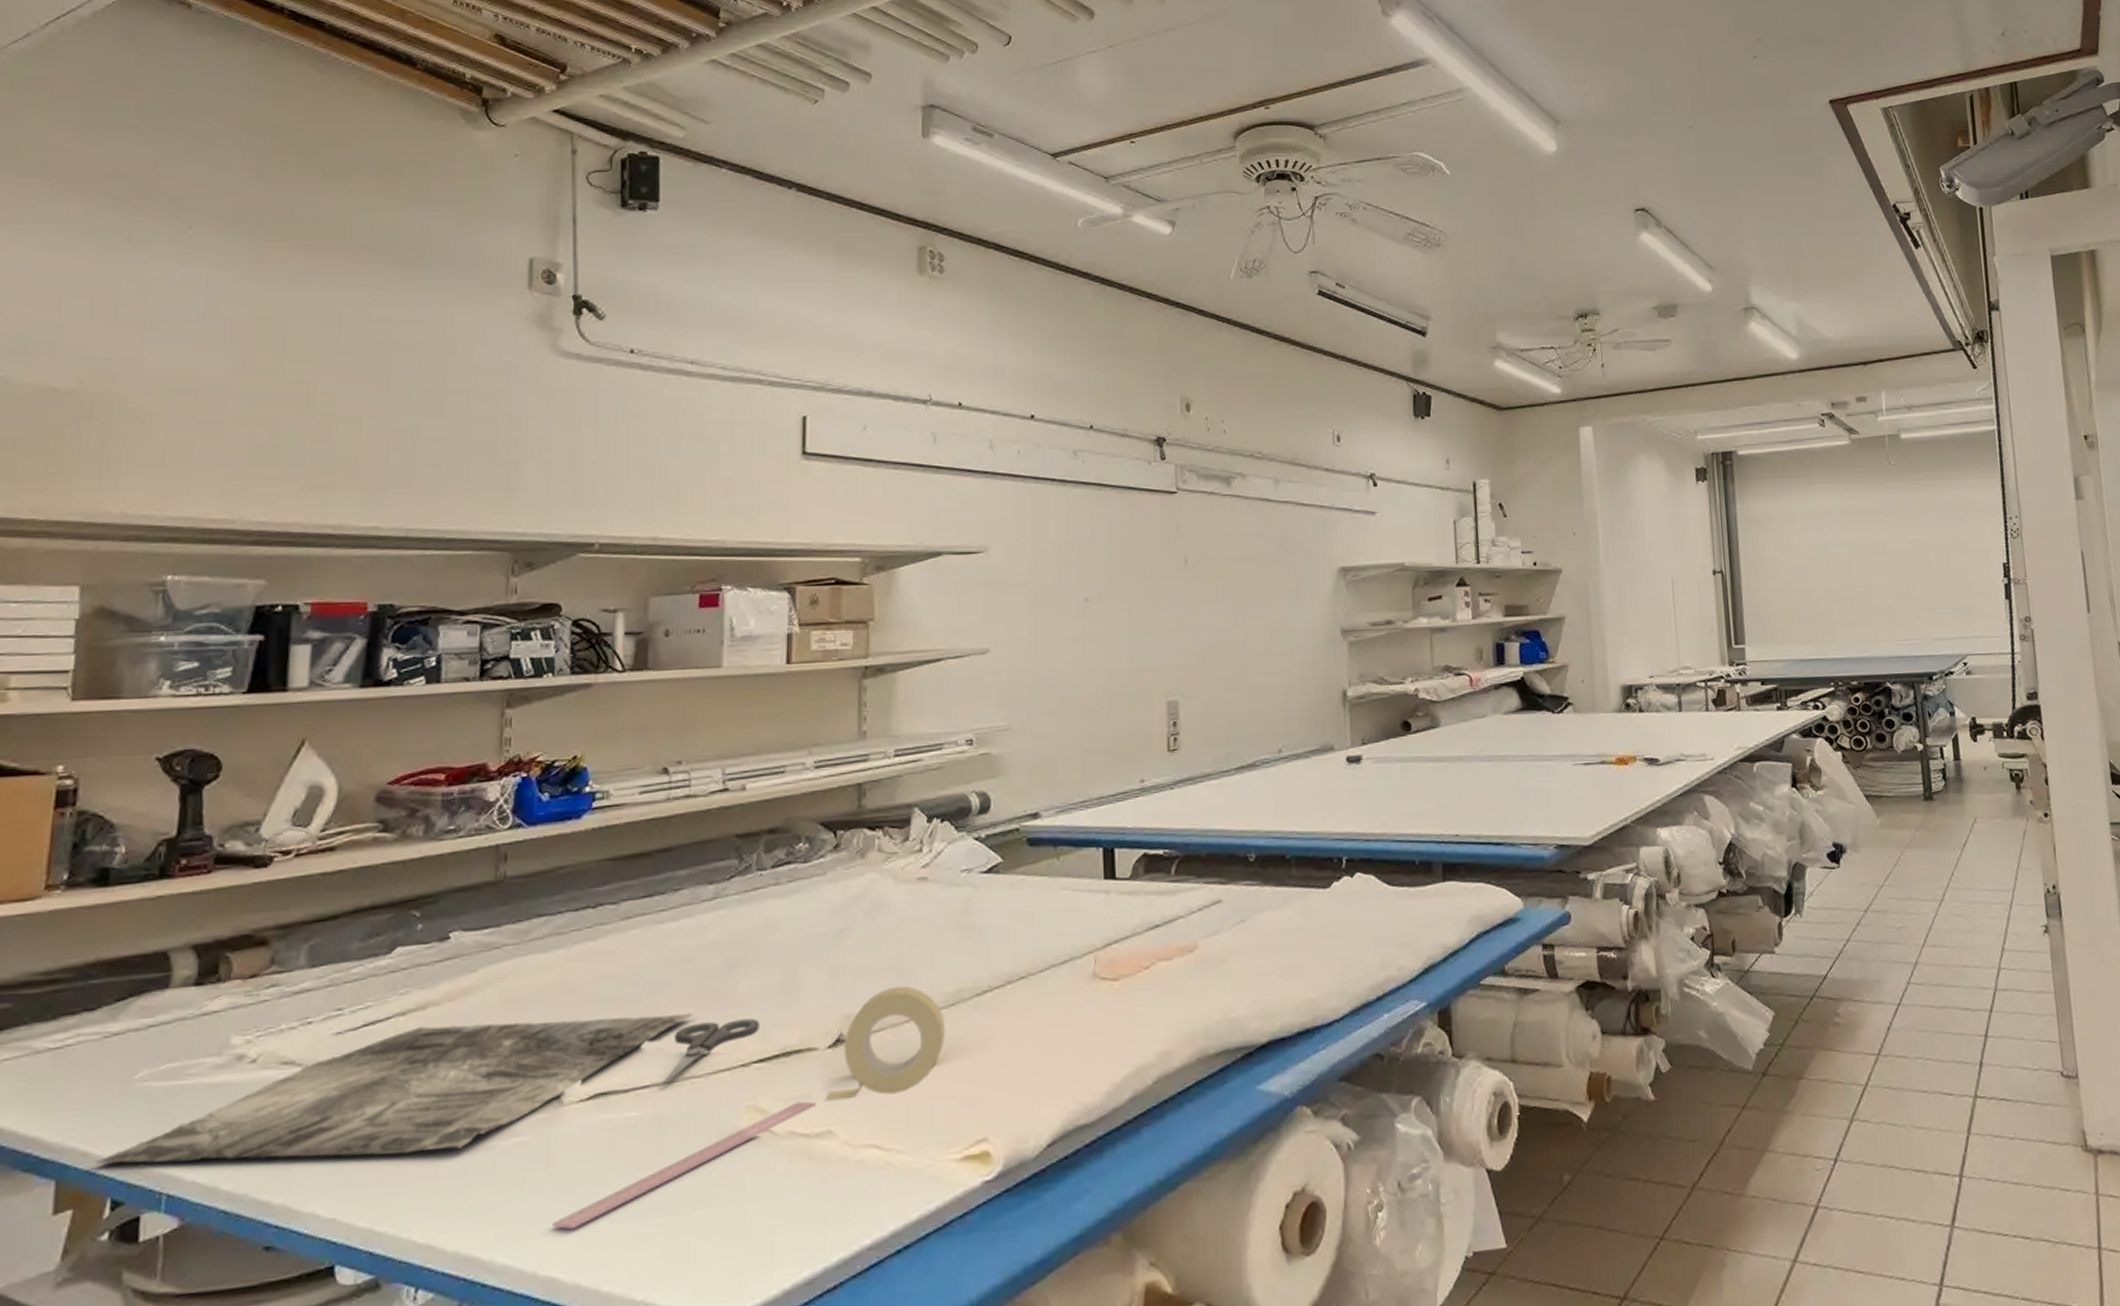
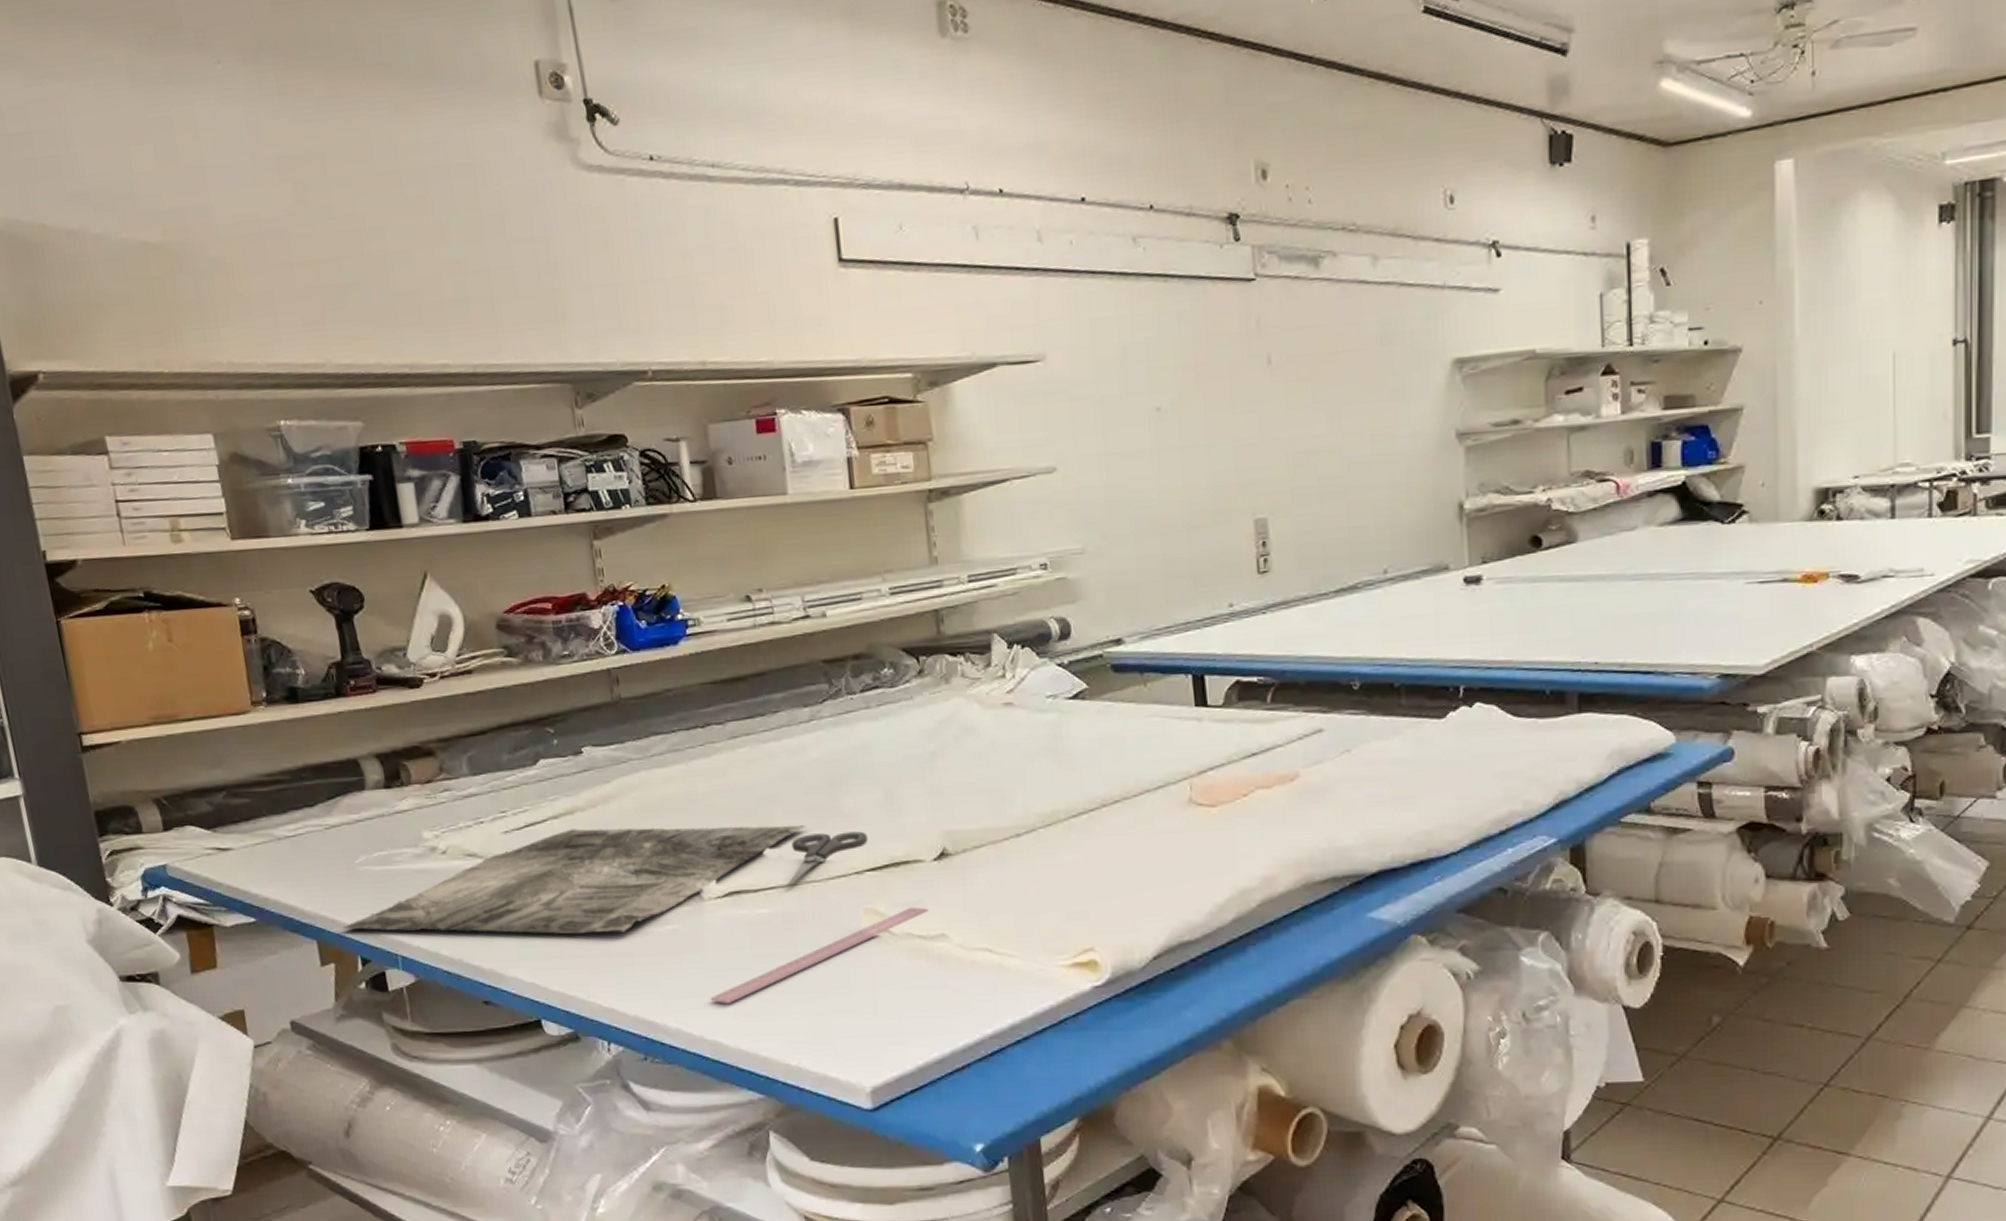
adhesive tape: present [825,986,946,1102] -> none [936,806,1045,909]

